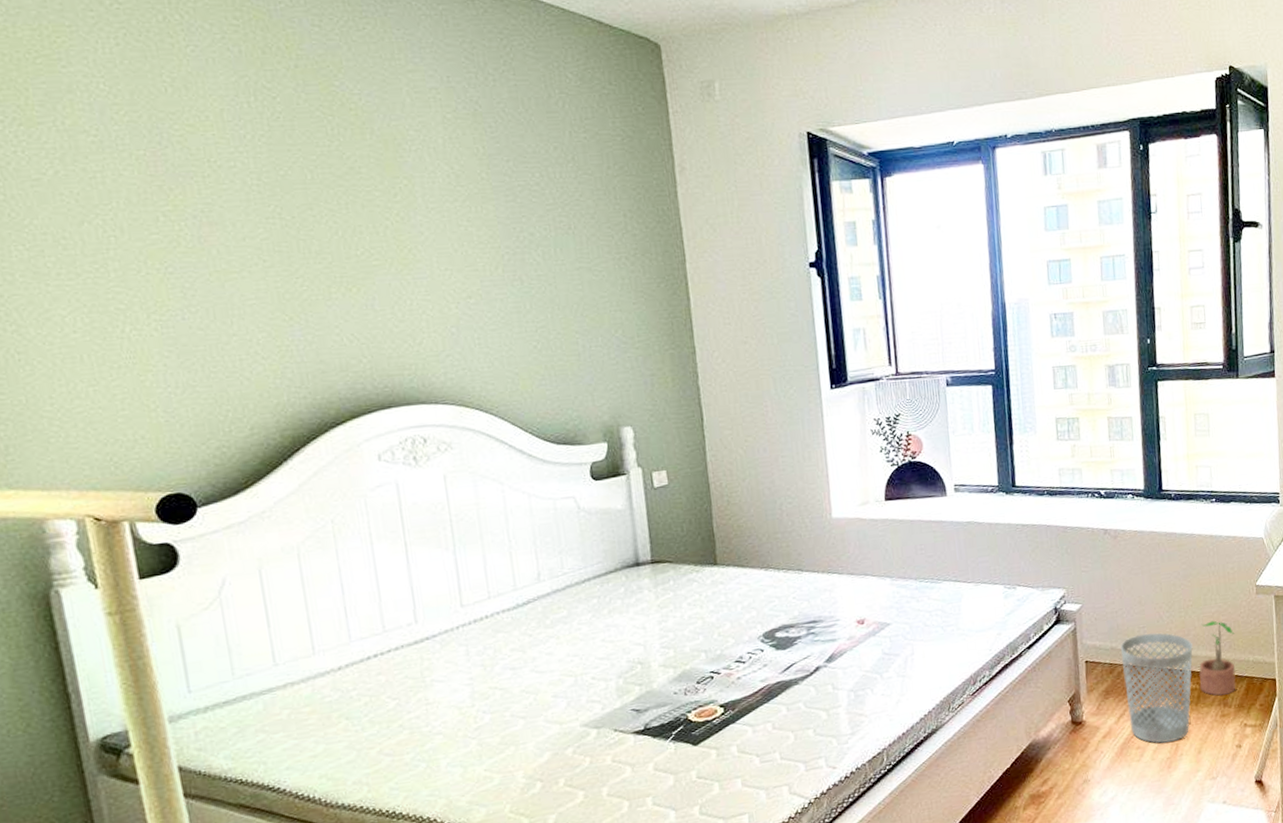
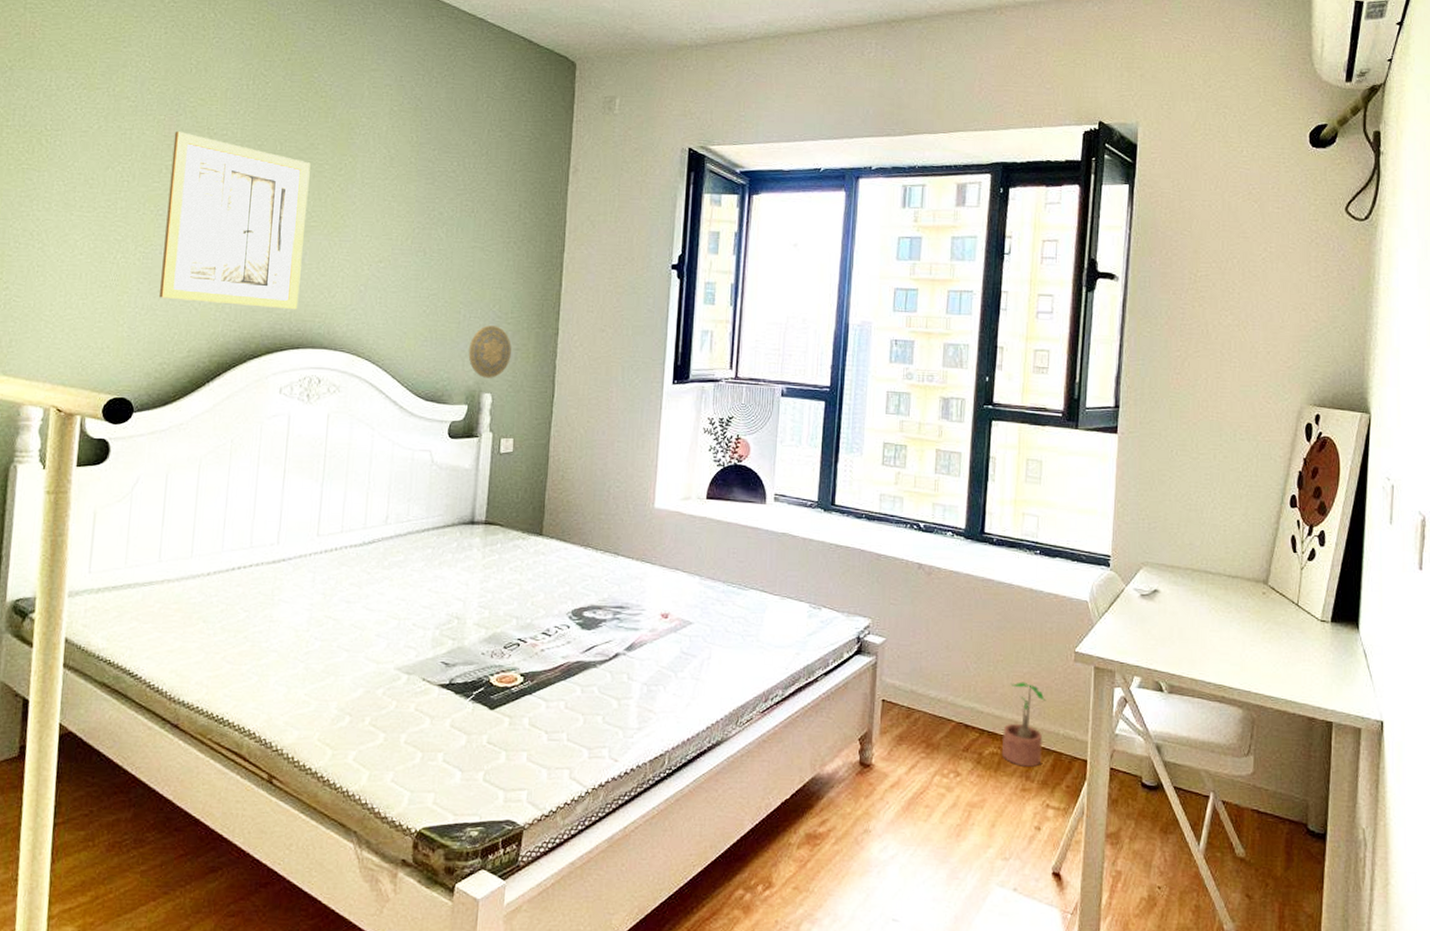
wall art: none [163,168,379,372] -> present [159,132,311,310]
decorative plate: none [595,352,647,411] -> present [468,325,512,378]
wastebasket: present [1120,632,1193,744] -> none [920,681,998,808]

